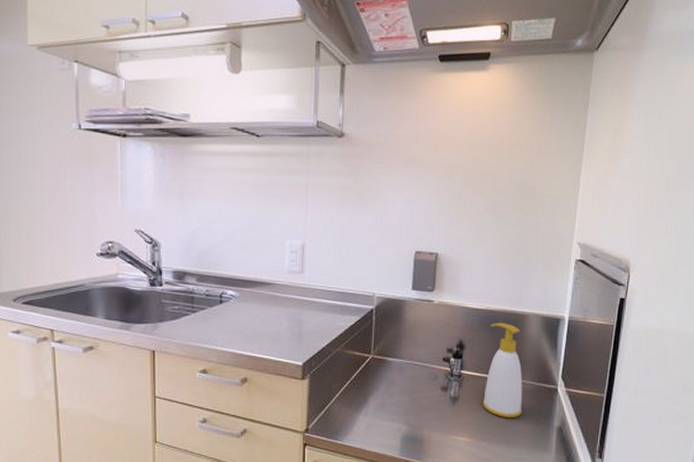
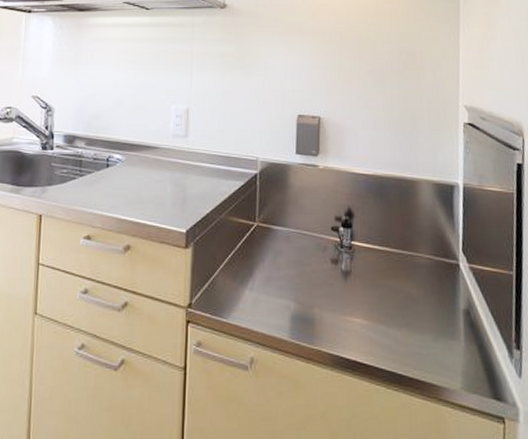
soap bottle: present [482,322,523,418] -> none [377,188,423,298]

